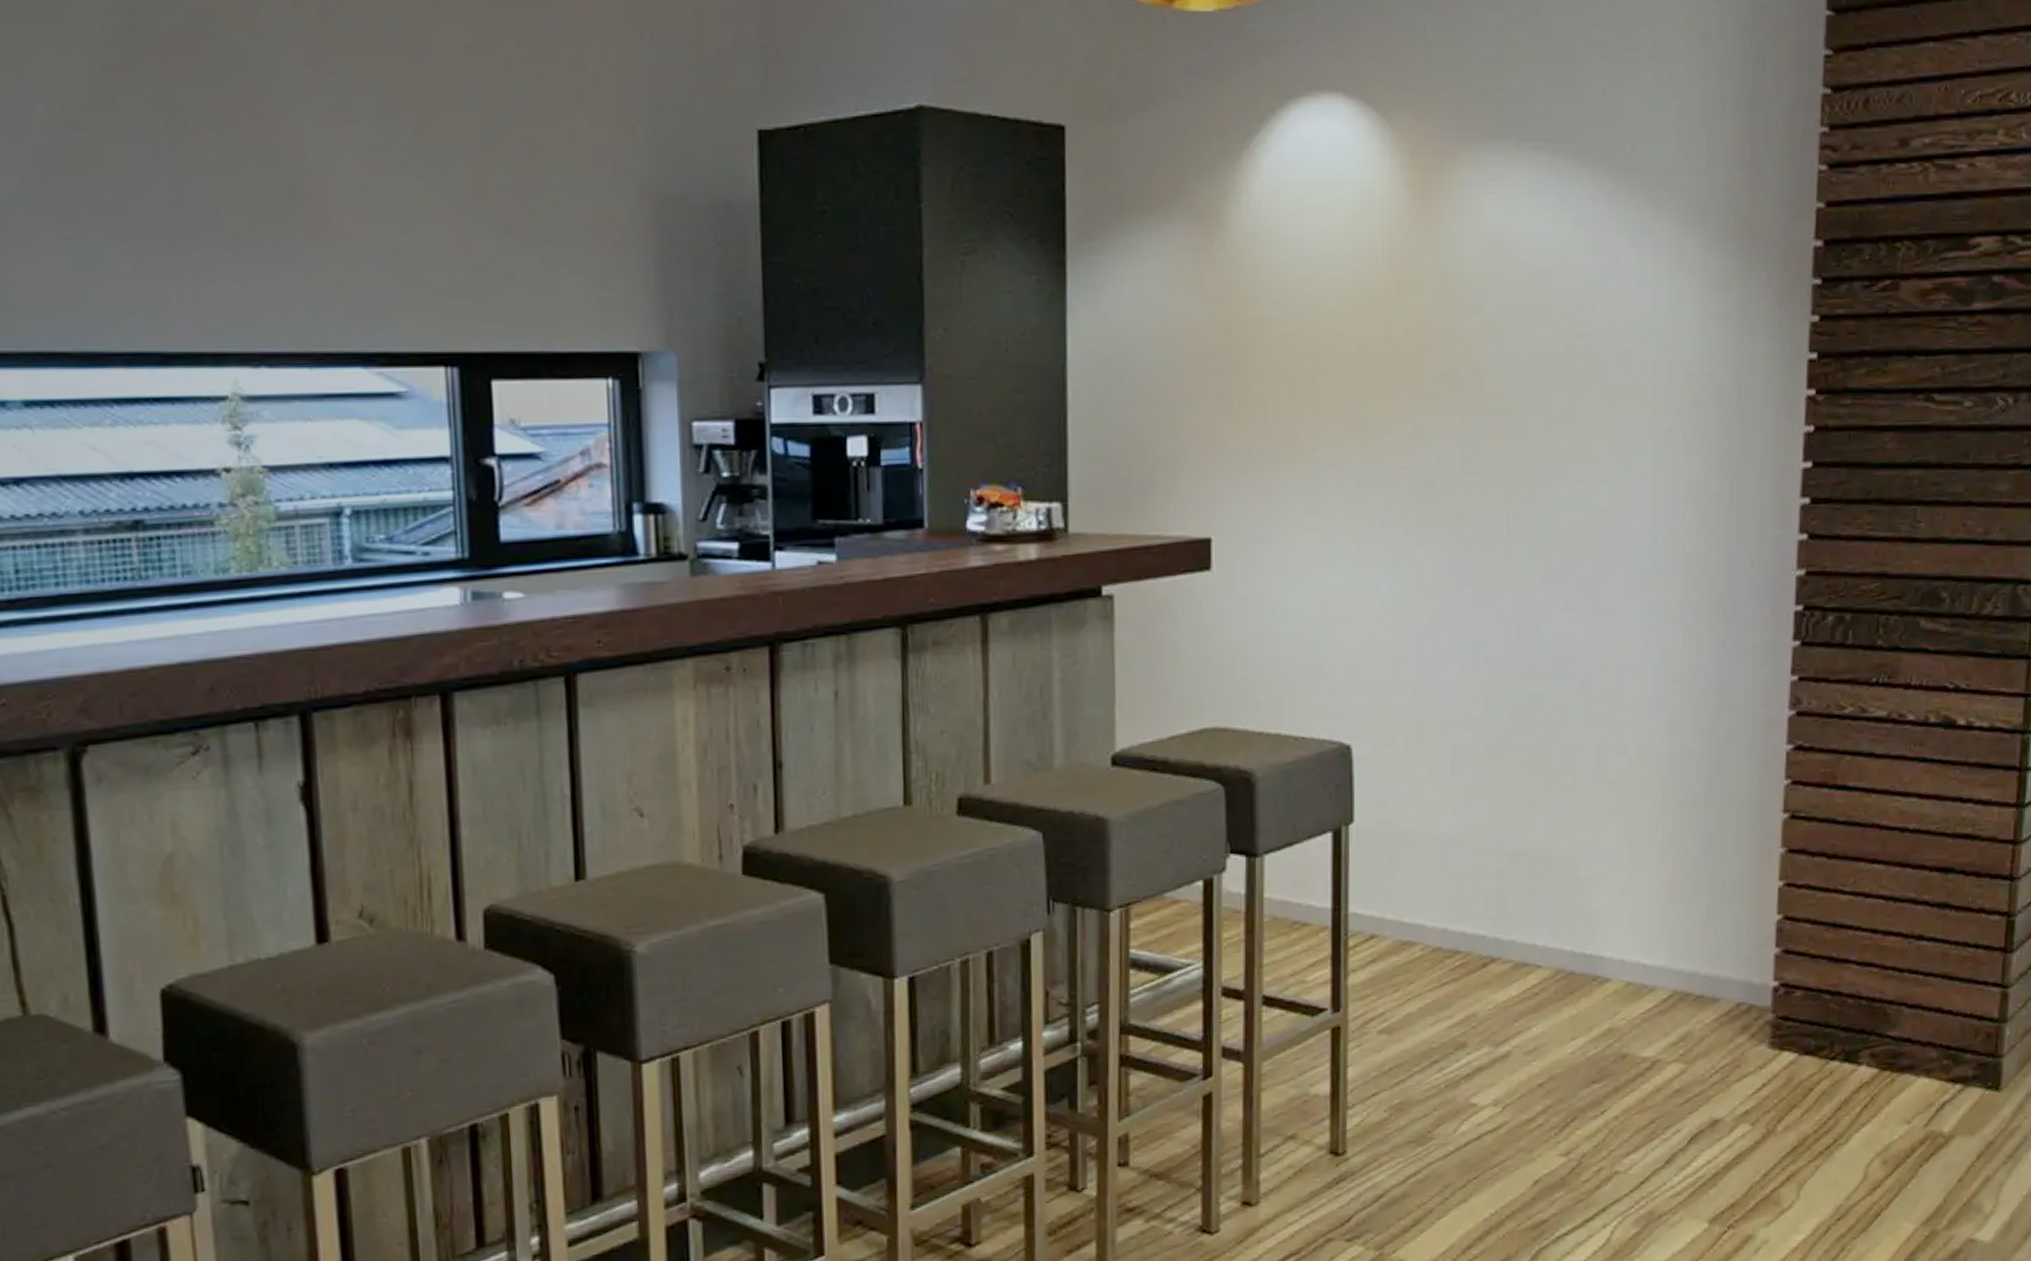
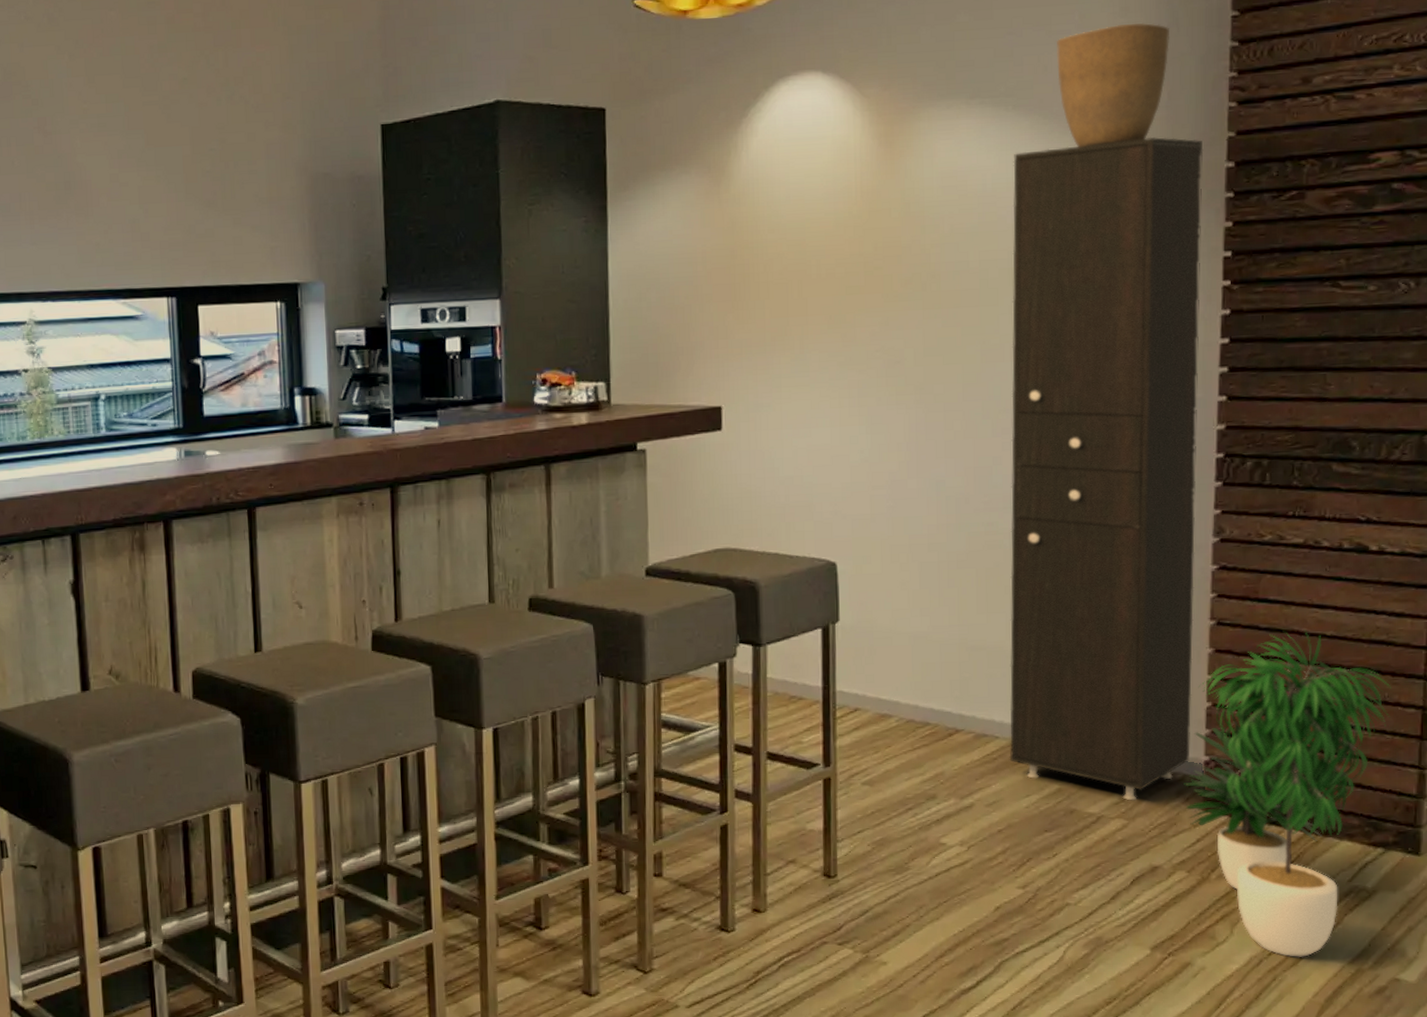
cabinet: none [1553,203,1789,1040] -> present [1009,137,1204,801]
vase: none [1624,56,1754,211] -> present [1056,22,1169,147]
potted plant: none [1750,822,1975,1221] -> present [1184,630,1391,957]

